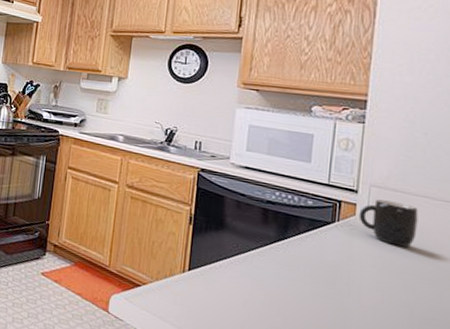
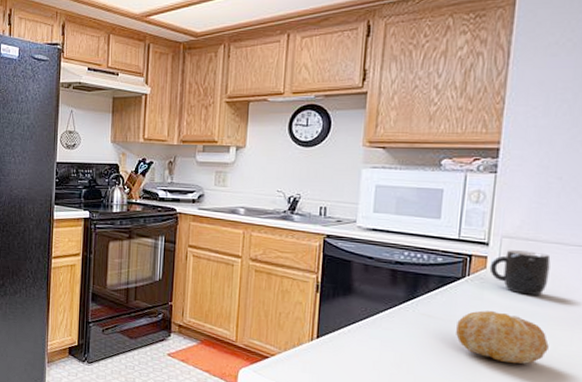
fruit: none [326,257,419,316] -> present [456,310,549,364]

